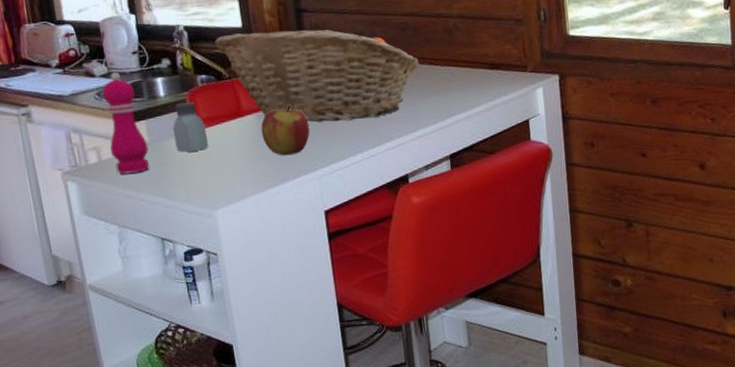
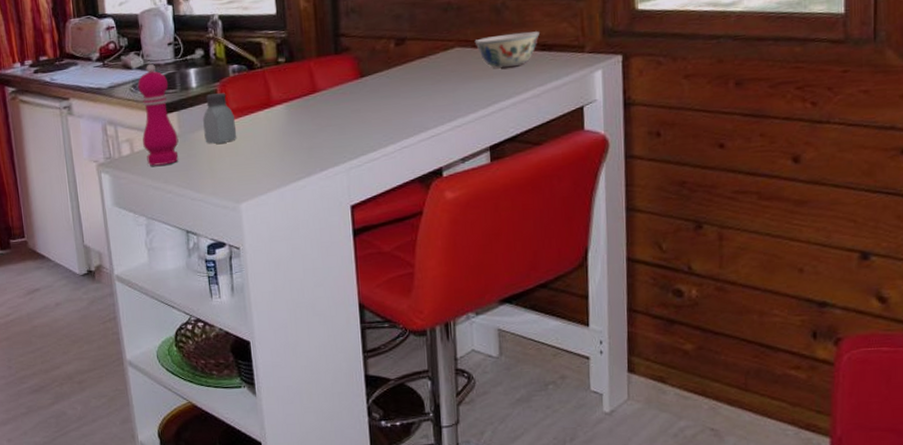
fruit basket: present [215,29,420,123] -> none [248,13,463,112]
apple: present [261,104,310,156] -> none [290,93,340,148]
bowl: none [430,51,489,84] -> present [474,31,541,68]

